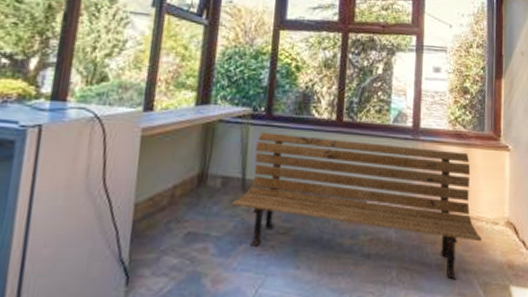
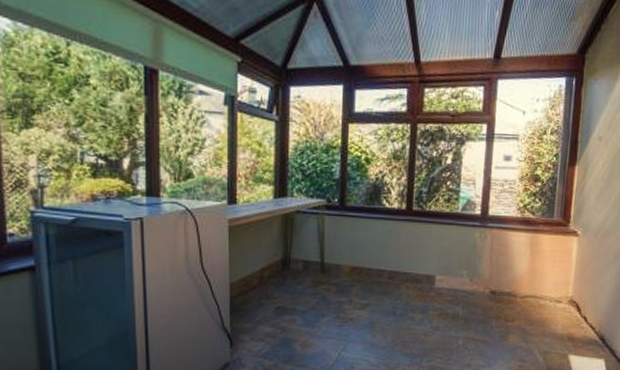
park bench: present [231,132,482,280] -> none [313,221,544,349]

